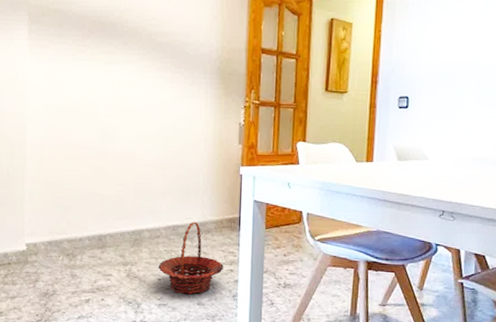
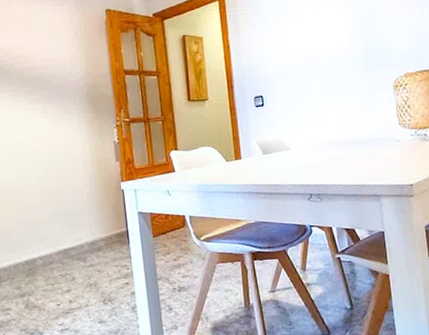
basket: present [158,221,224,295] -> none [55,242,120,315]

